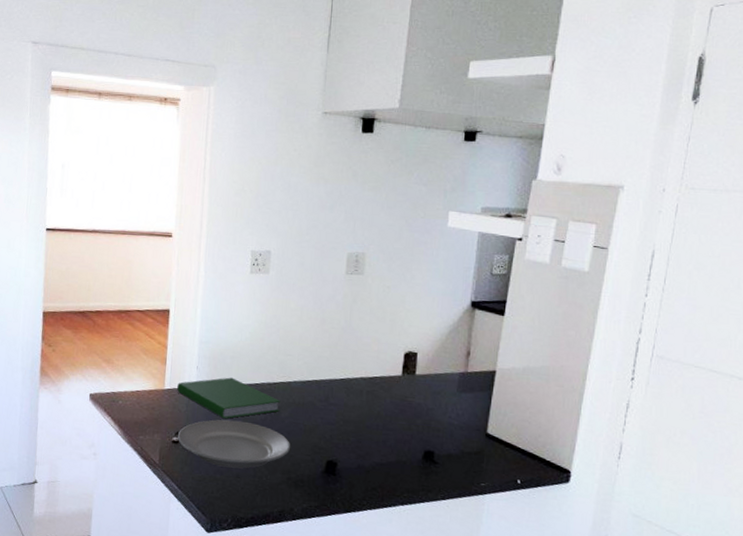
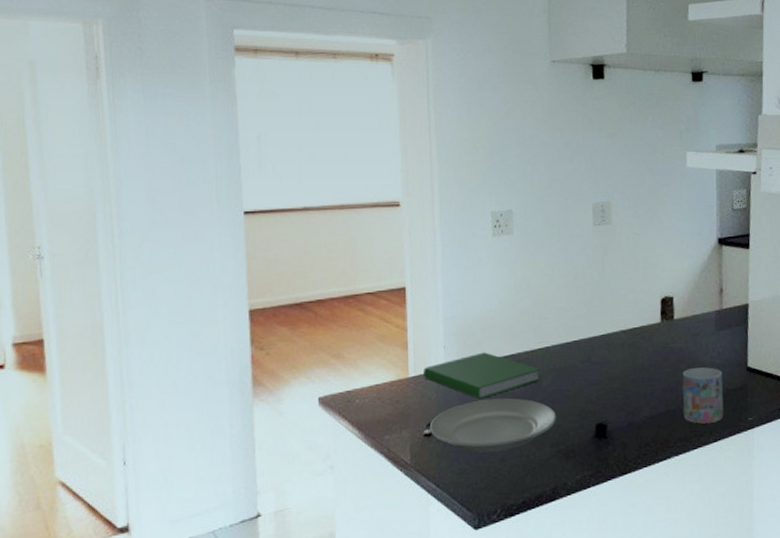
mug: none [413,424,459,481] -> present [682,367,724,424]

